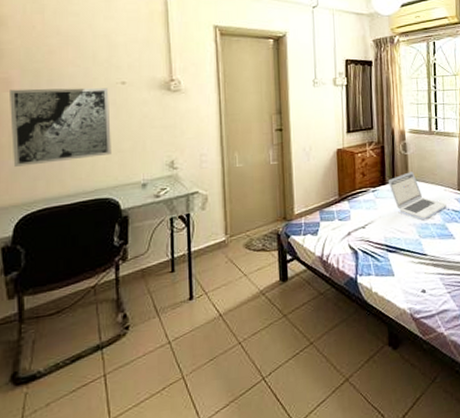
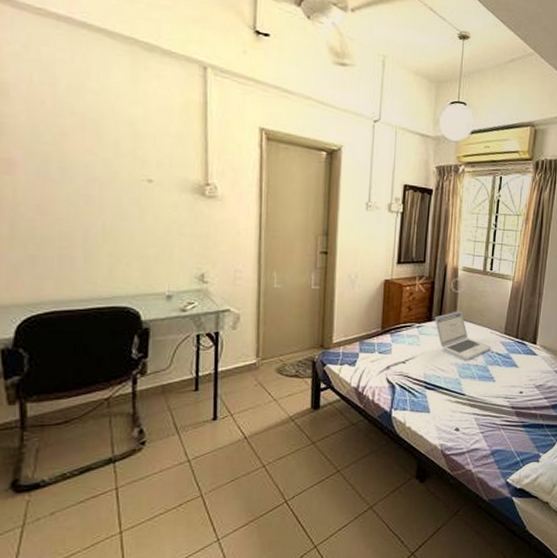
wall art: present [10,87,112,167] -> none [12,172,133,263]

